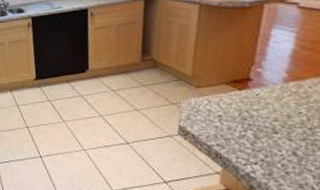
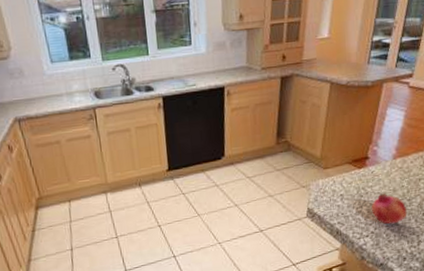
fruit: none [258,118,310,154] -> present [371,193,407,225]

